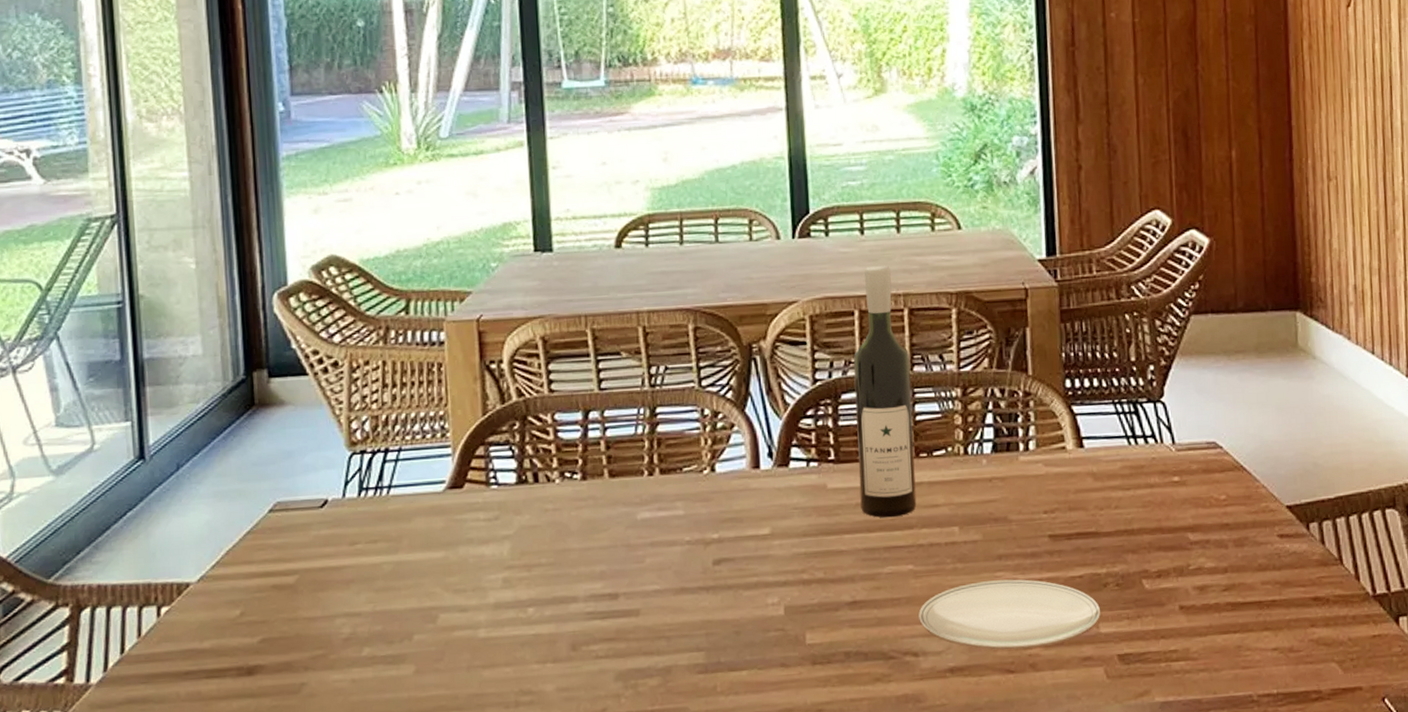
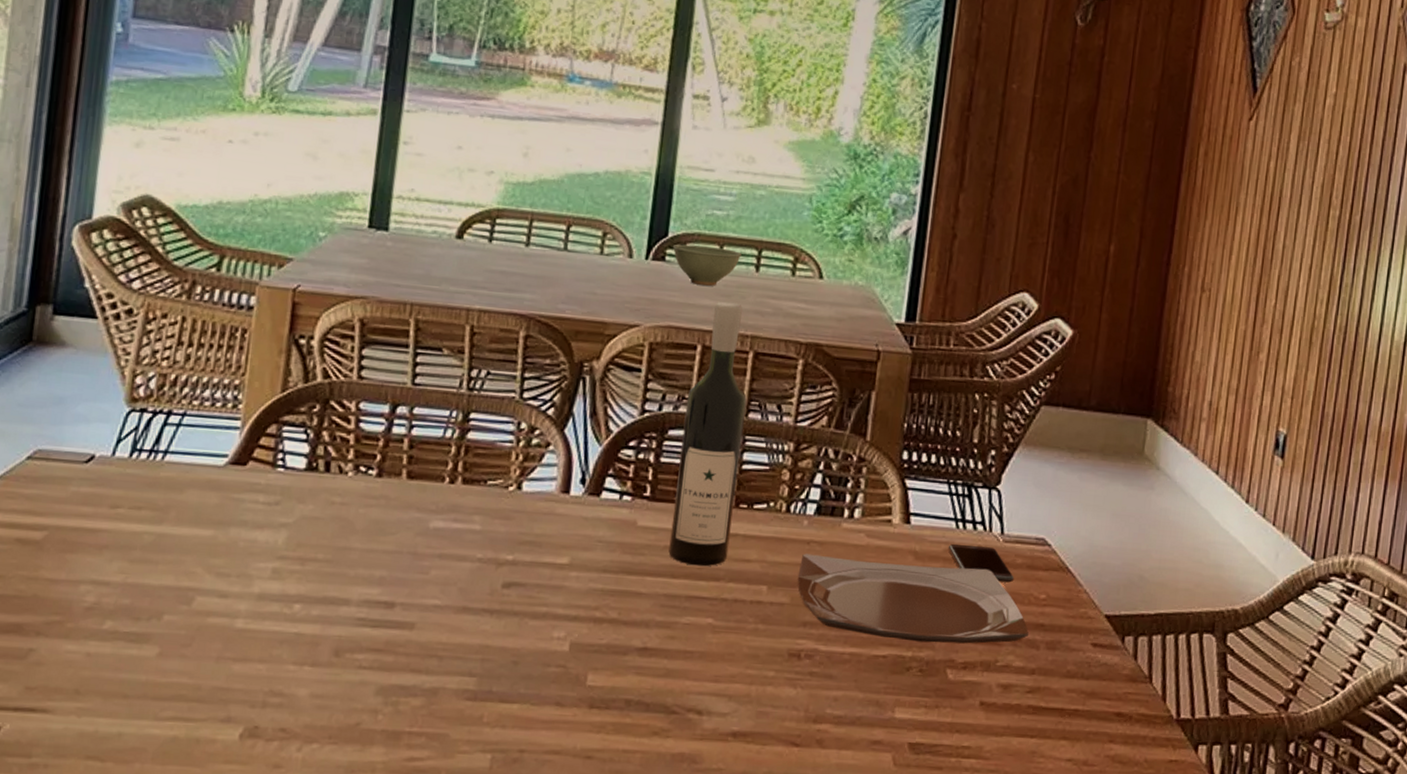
bowl: none [816,216,881,254] -> present [673,244,742,286]
plate: present [918,579,1100,650] -> none [709,646,899,724]
plate: none [985,479,1215,559] -> present [797,553,1028,644]
smartphone: none [1123,458,1193,490] -> present [948,543,1015,583]

